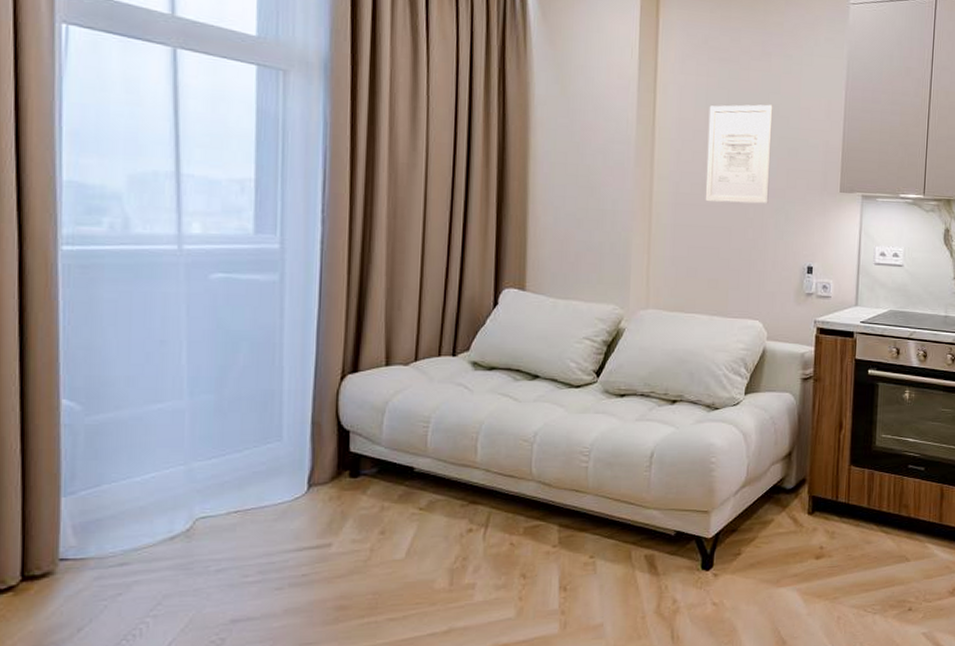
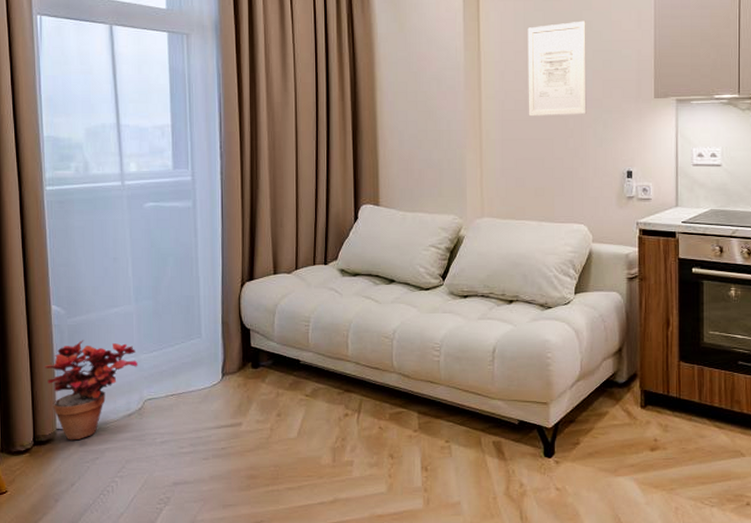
potted plant: none [43,444,189,573] -> present [44,340,138,441]

